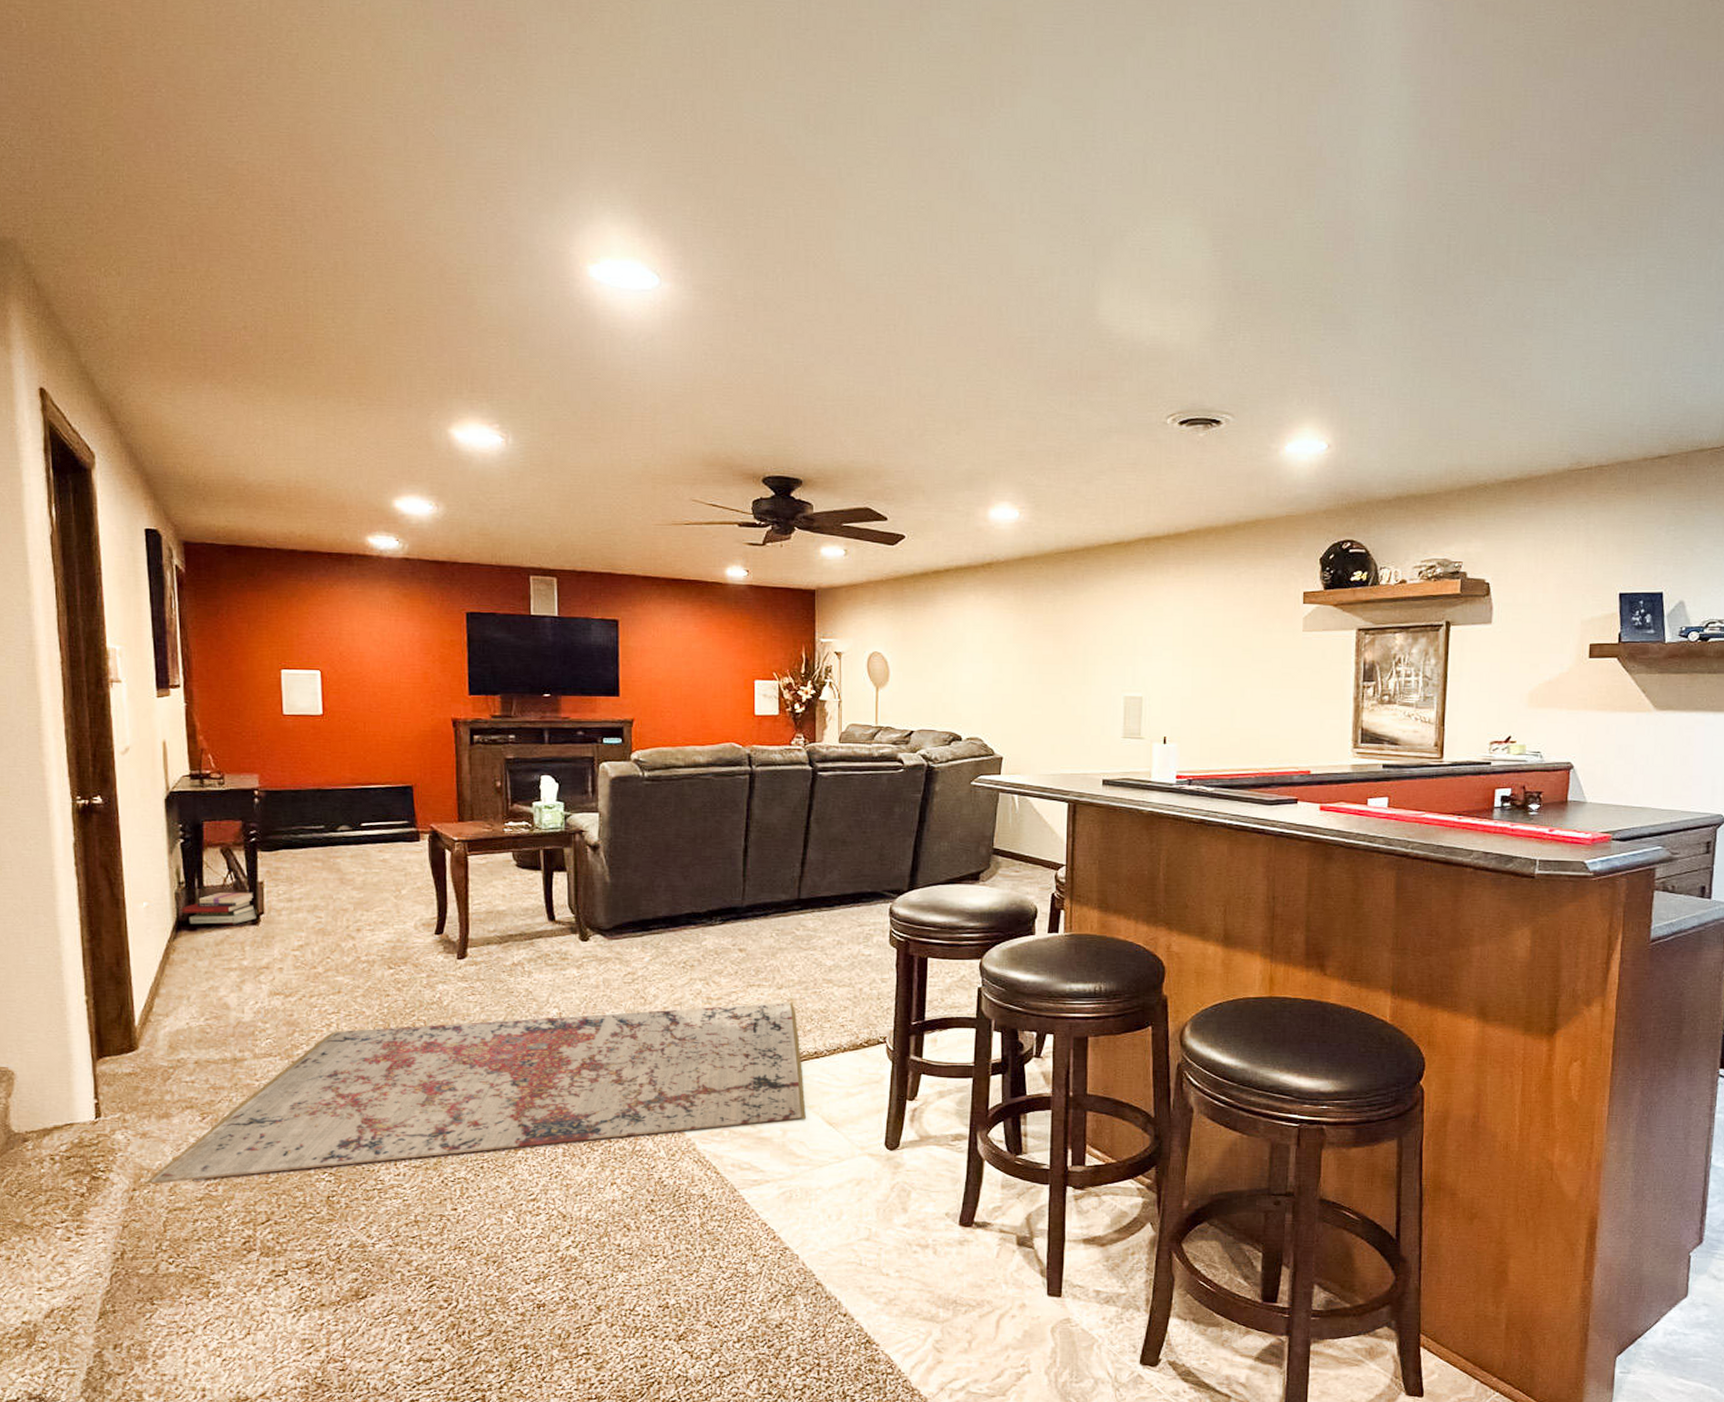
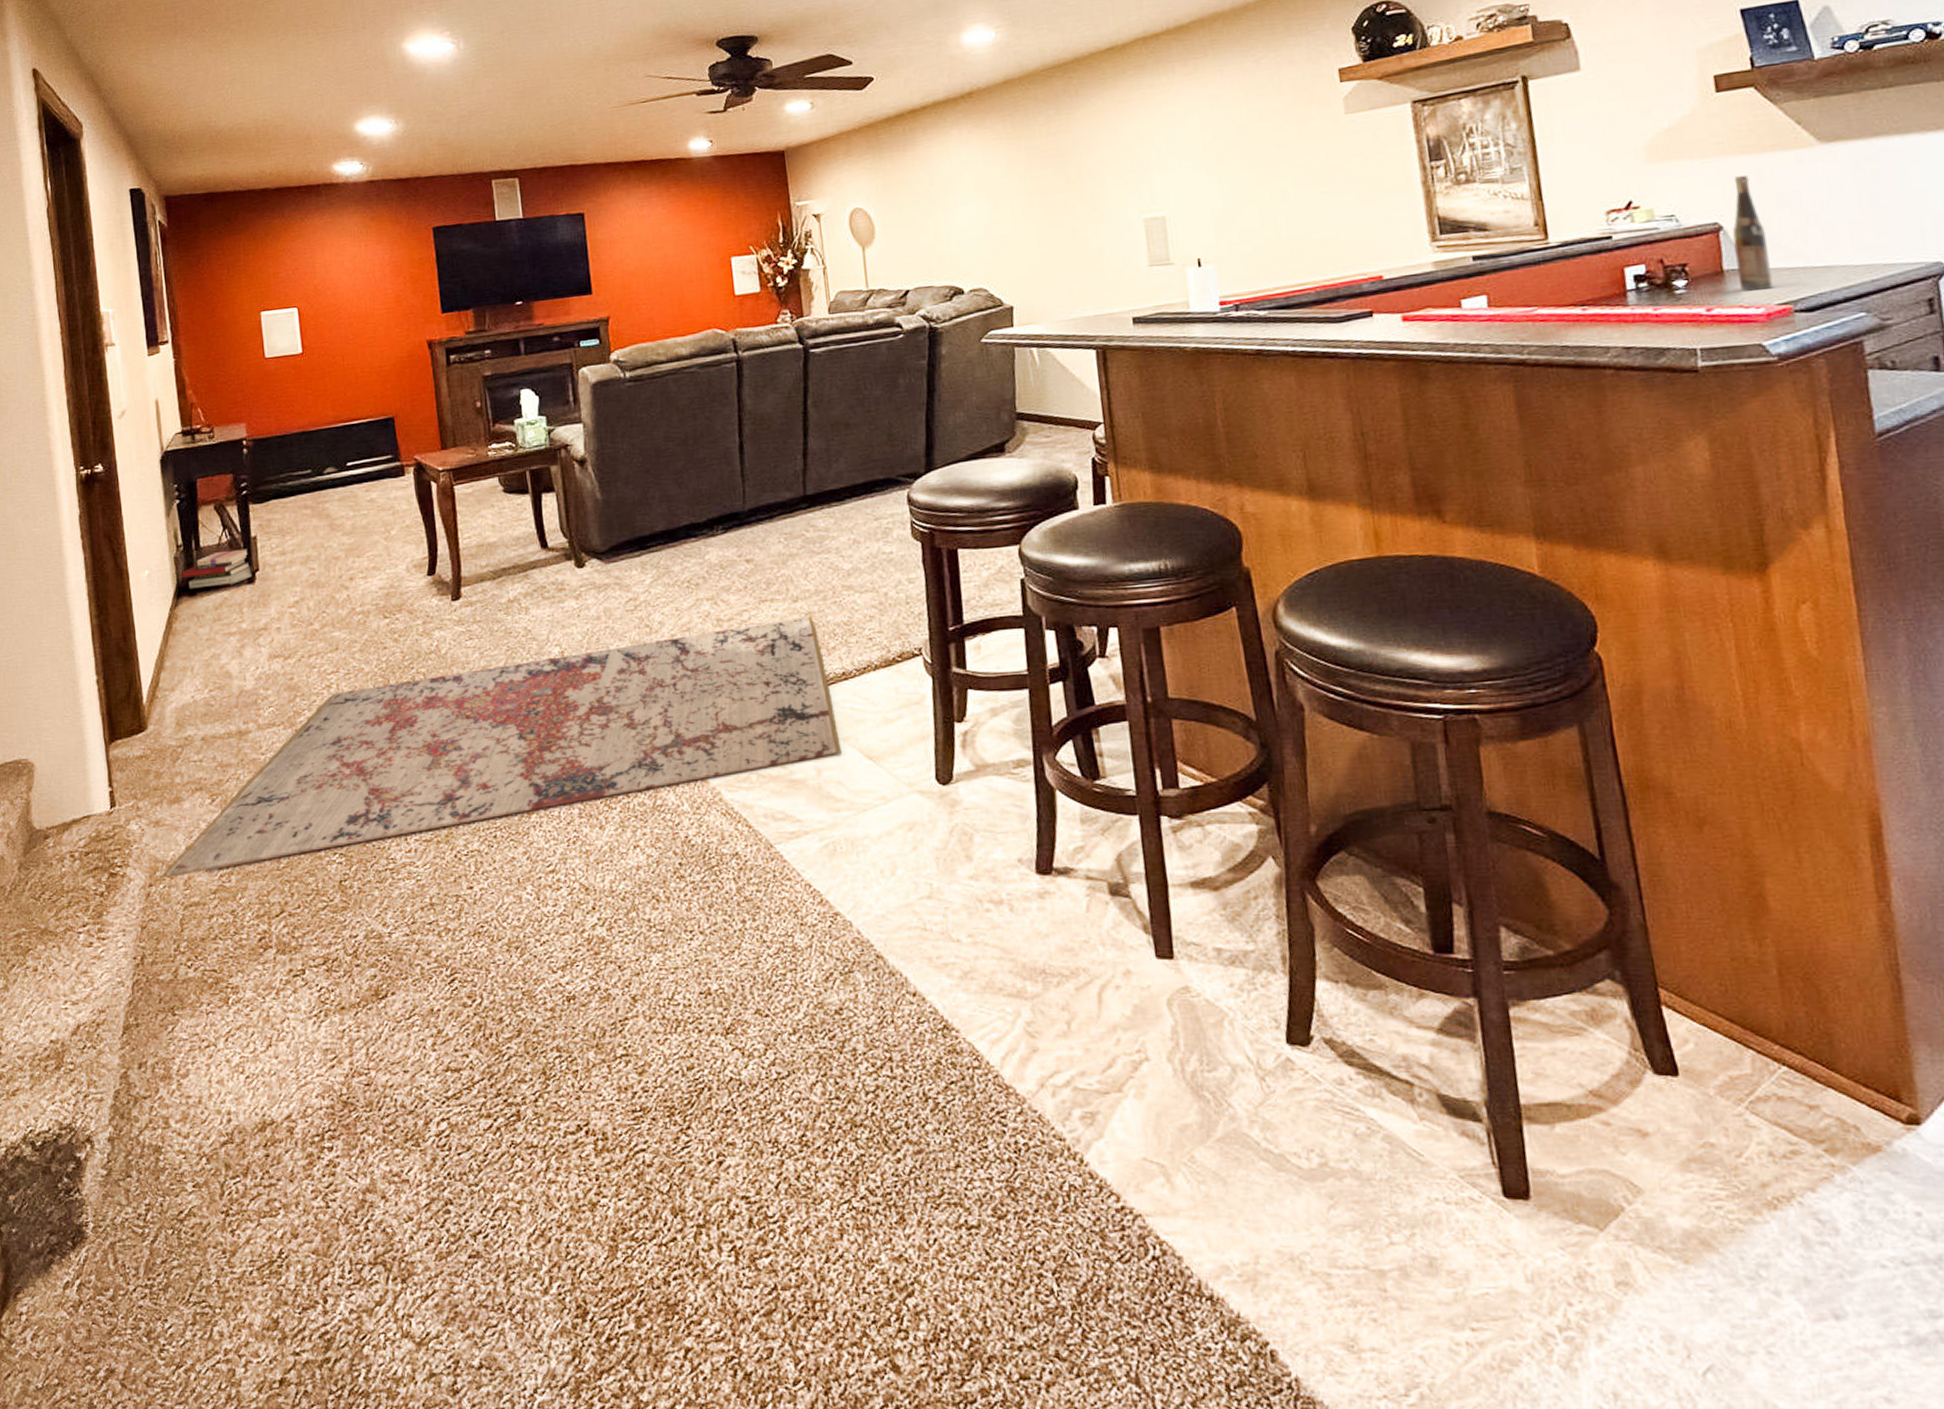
wine bottle: none [1576,728,1604,820] -> present [1732,175,1774,292]

